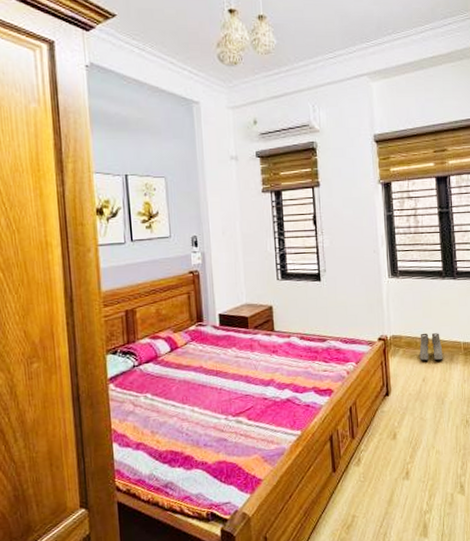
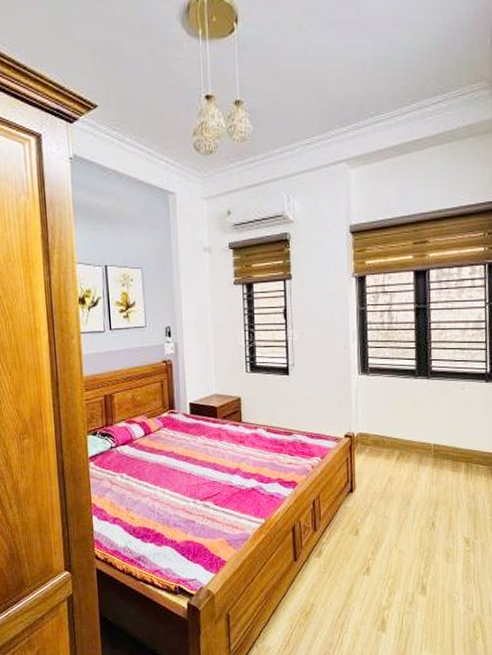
boots: present [419,333,443,361] -> none [386,432,411,461]

